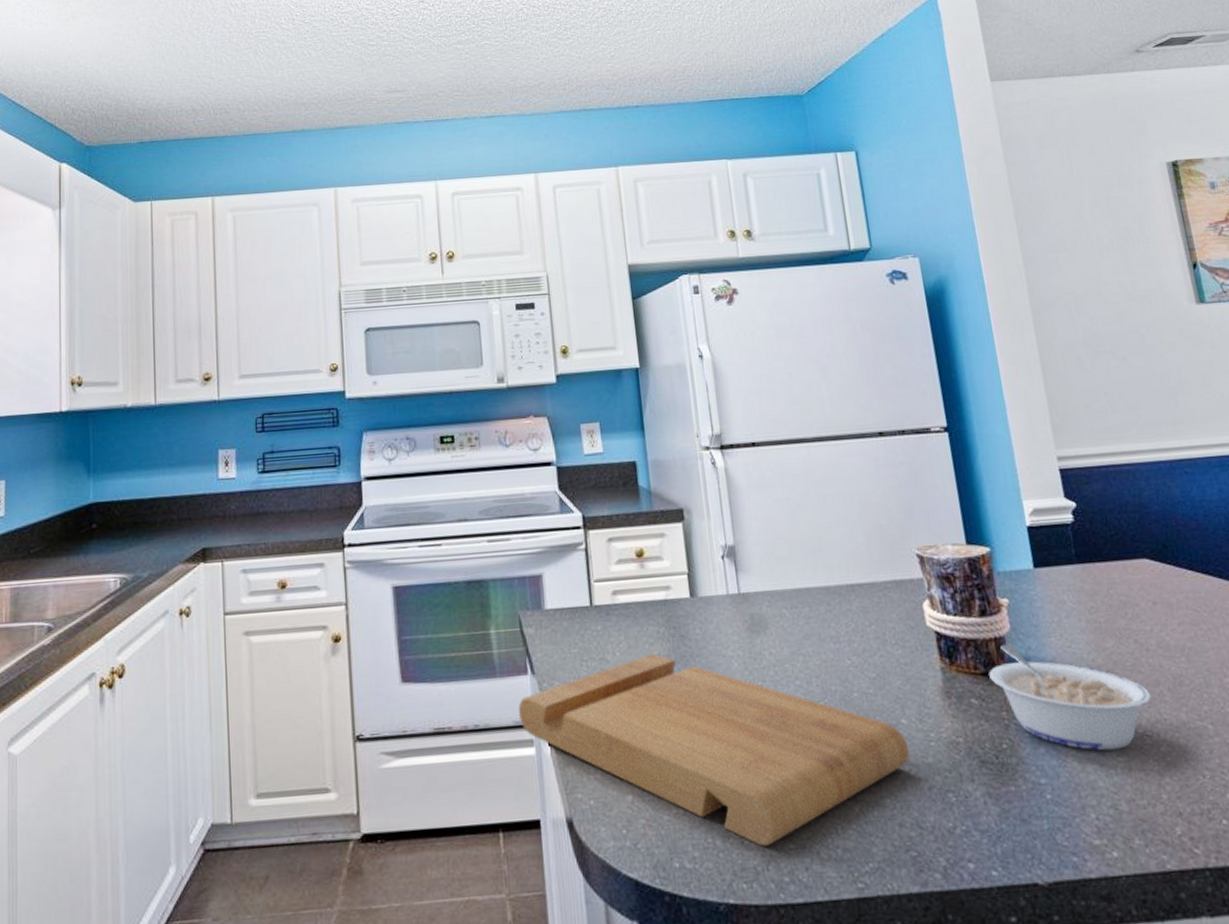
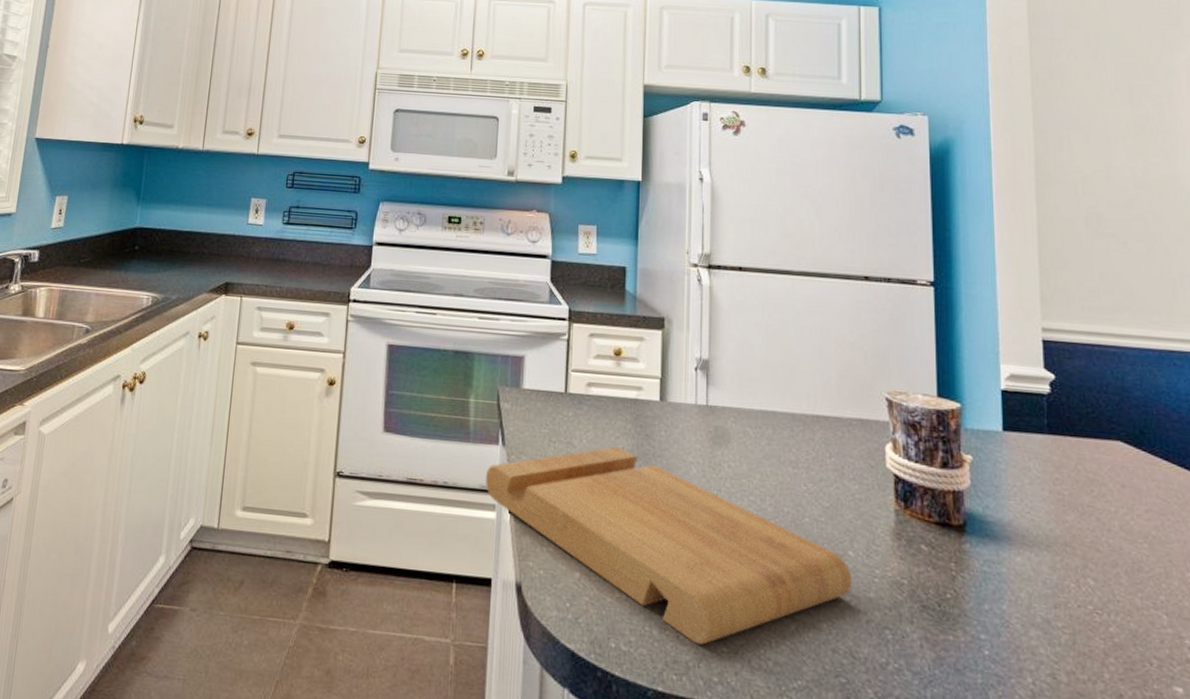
legume: present [989,643,1152,751] -> none [942,498,1107,622]

